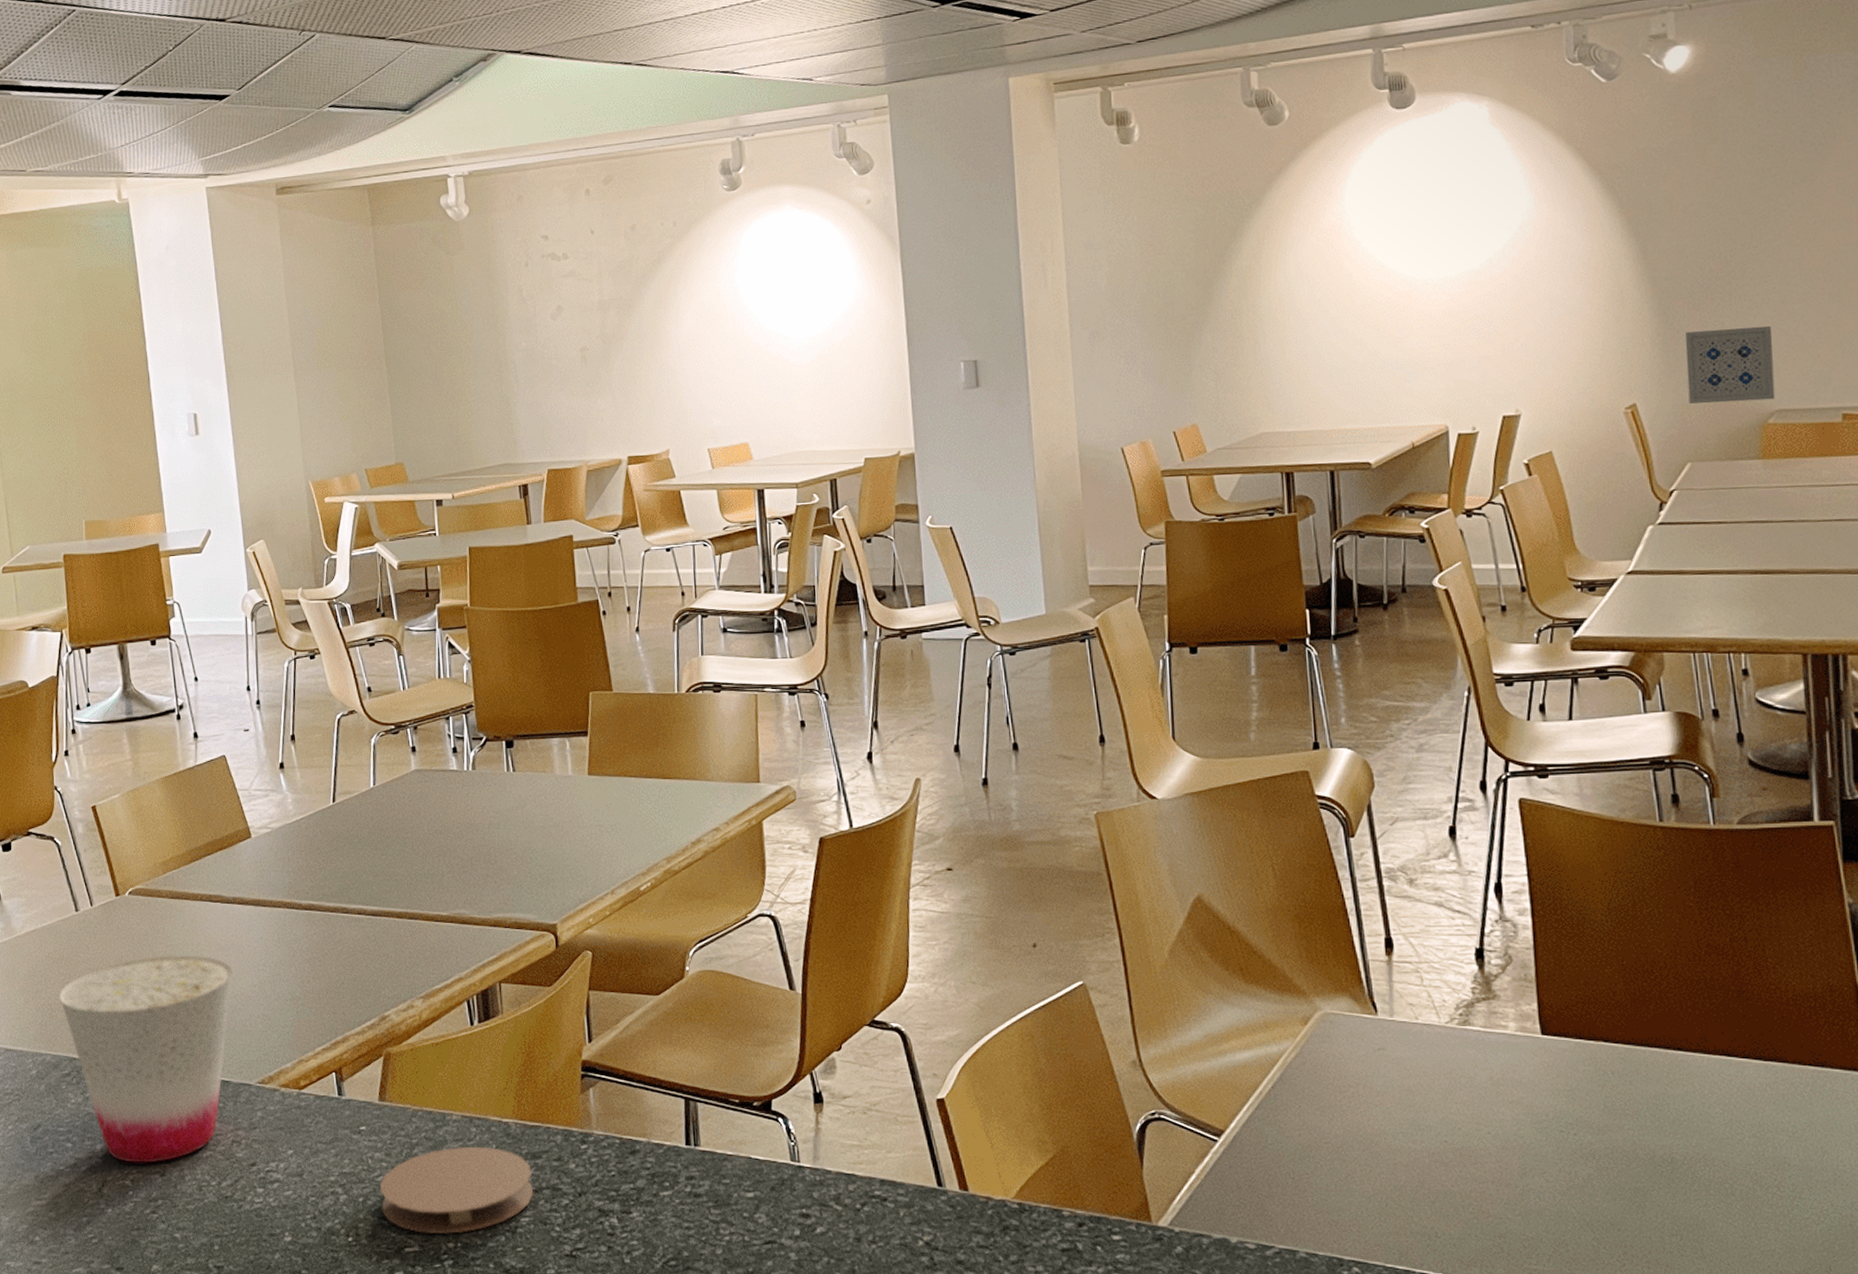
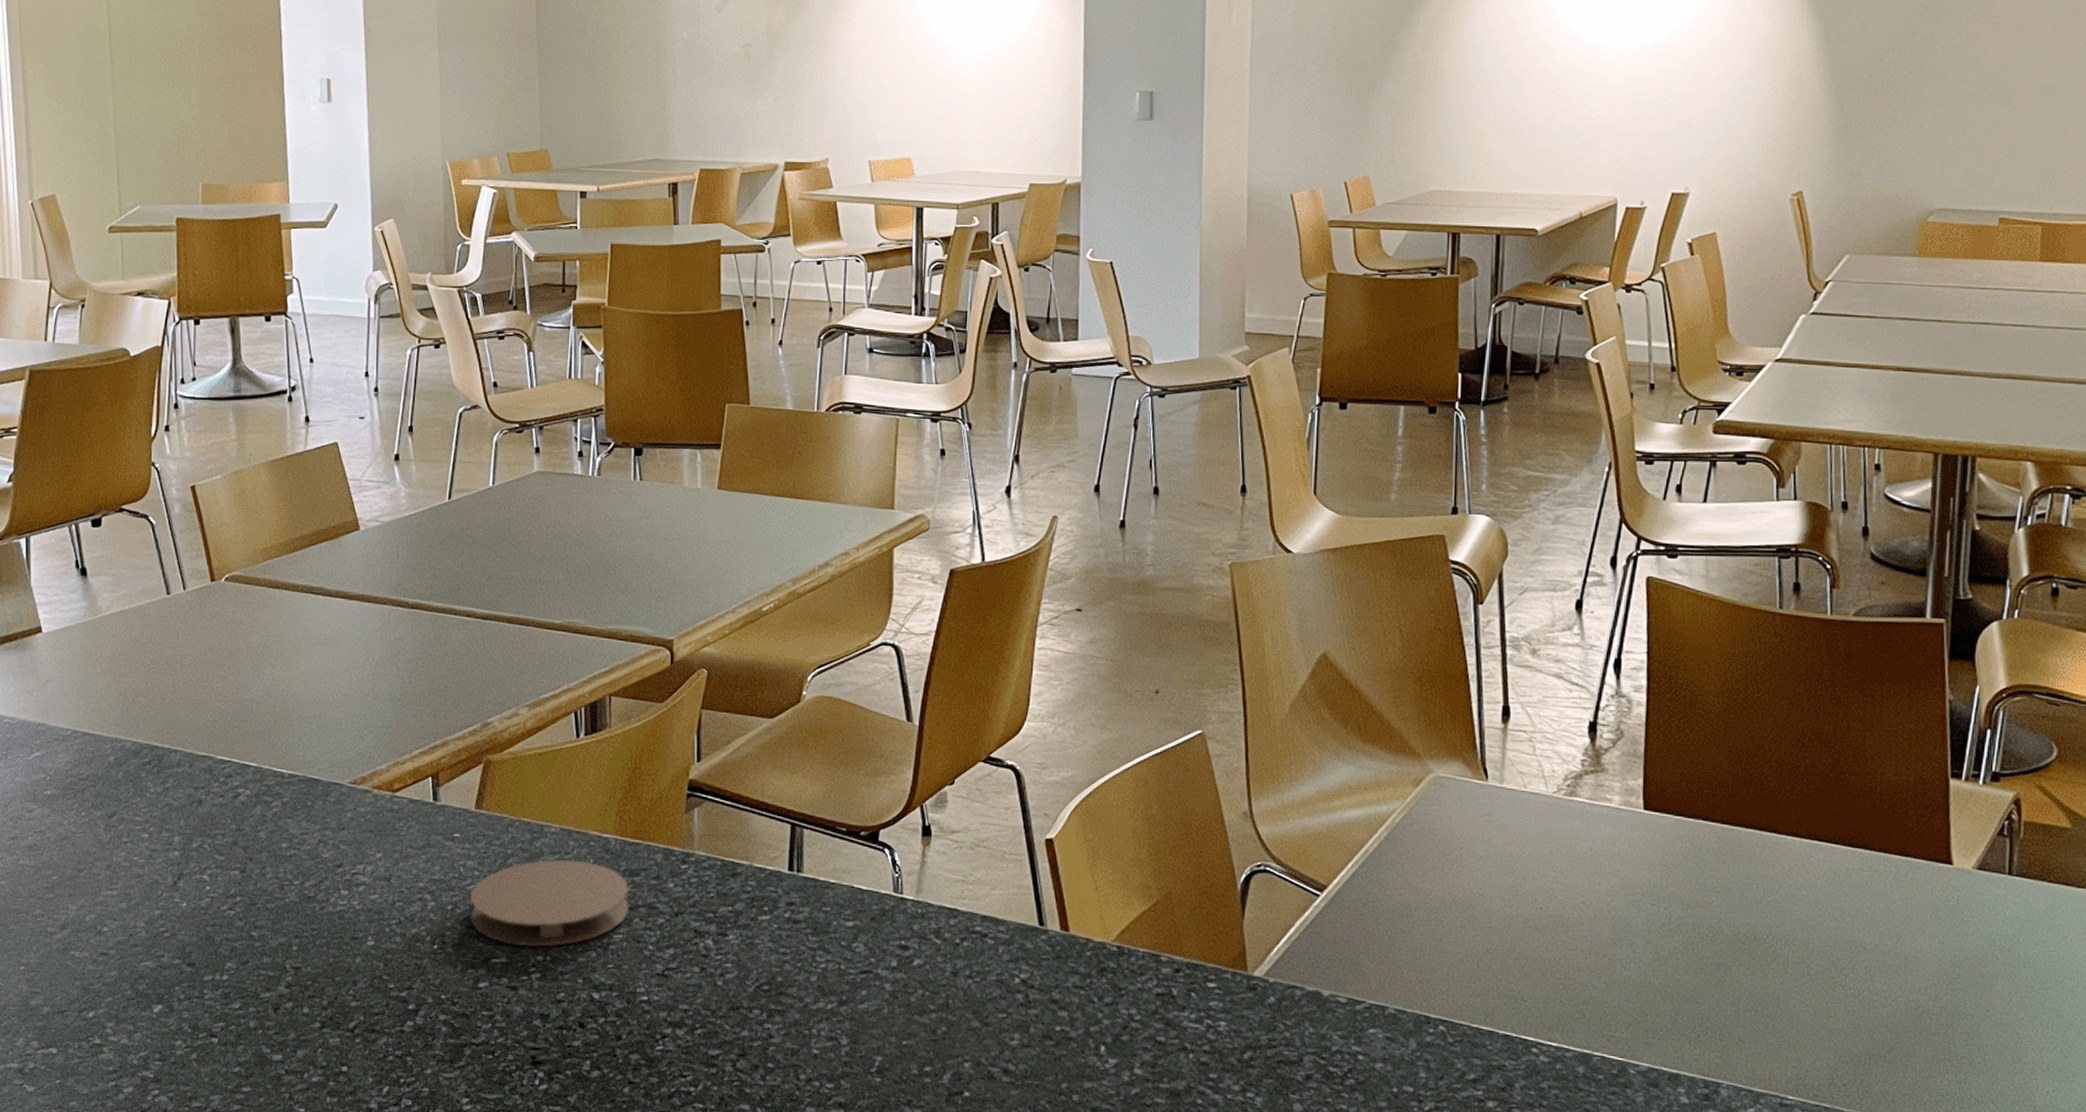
cup: present [59,955,232,1163] -> none [144,647,330,859]
wall art: present [1685,325,1775,404] -> none [1854,122,1942,198]

